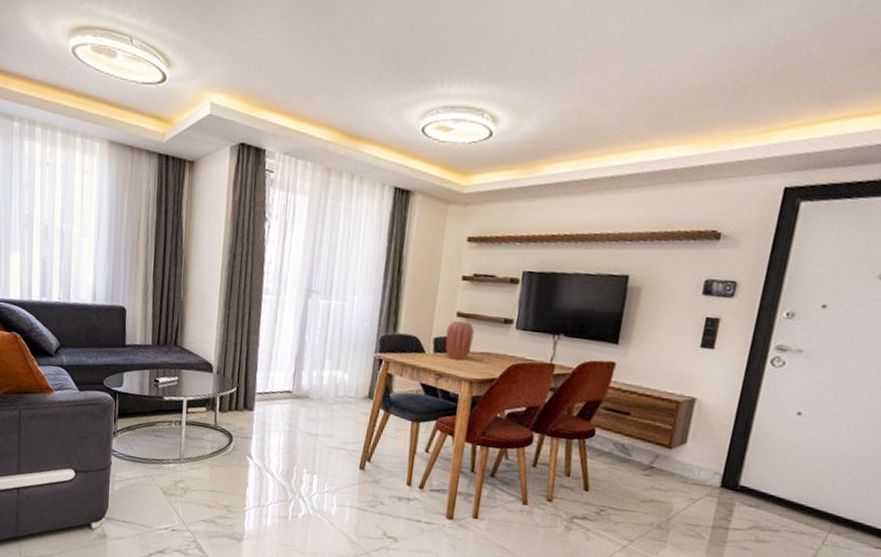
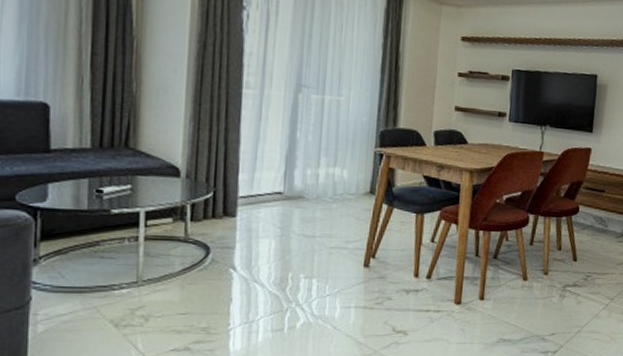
vase: present [445,321,474,360] -> none [445,115,472,152]

